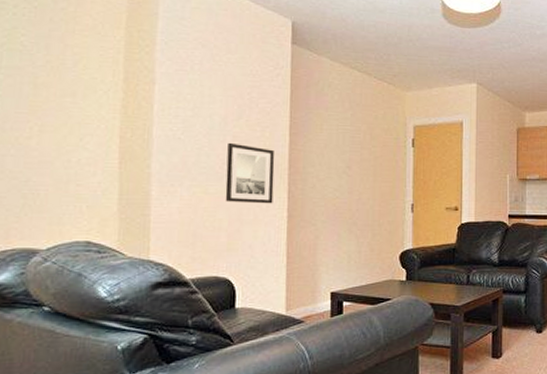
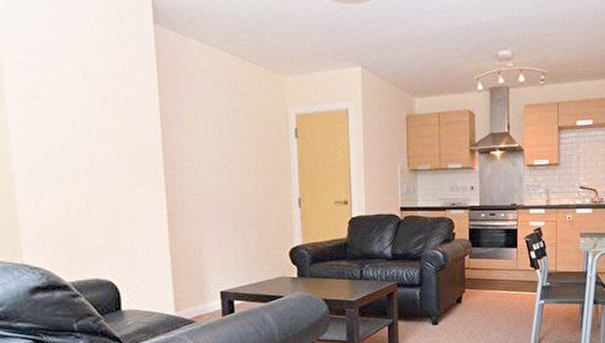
wall art: present [225,142,275,204] -> none [94,136,150,202]

